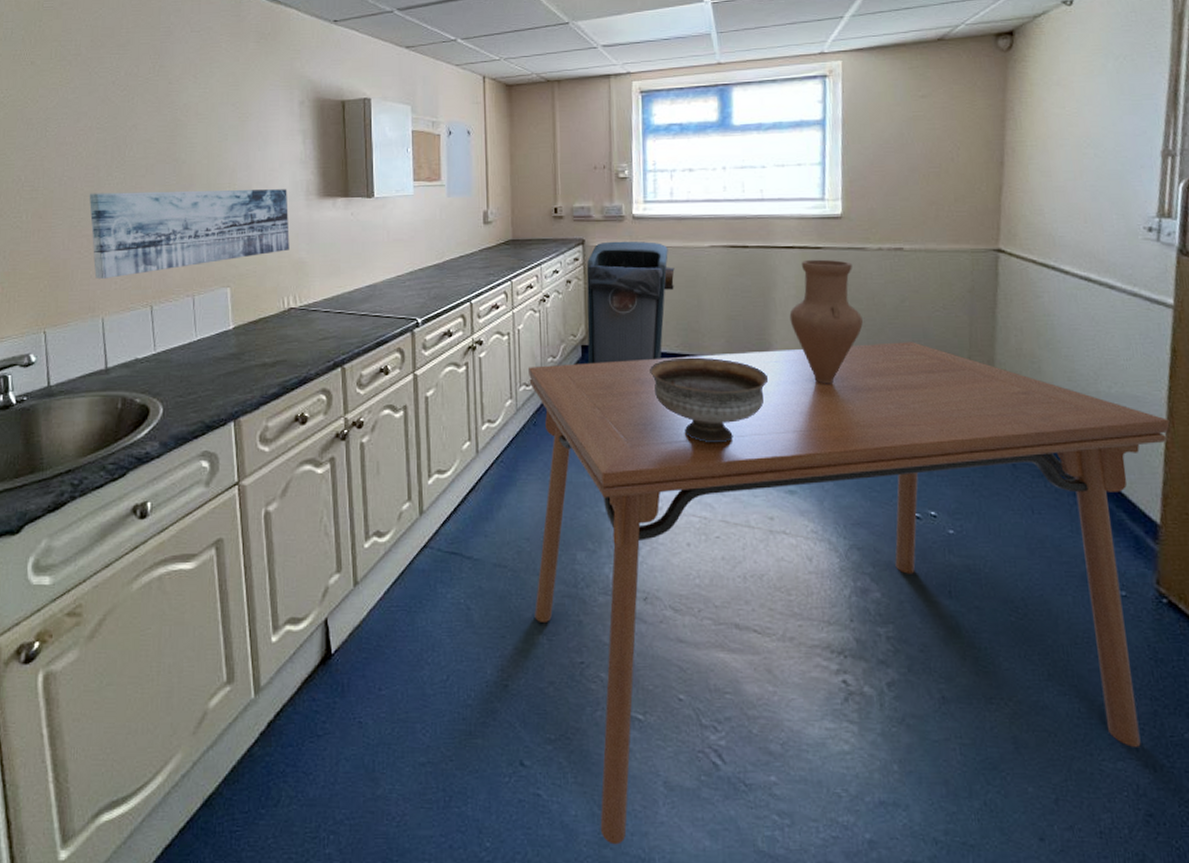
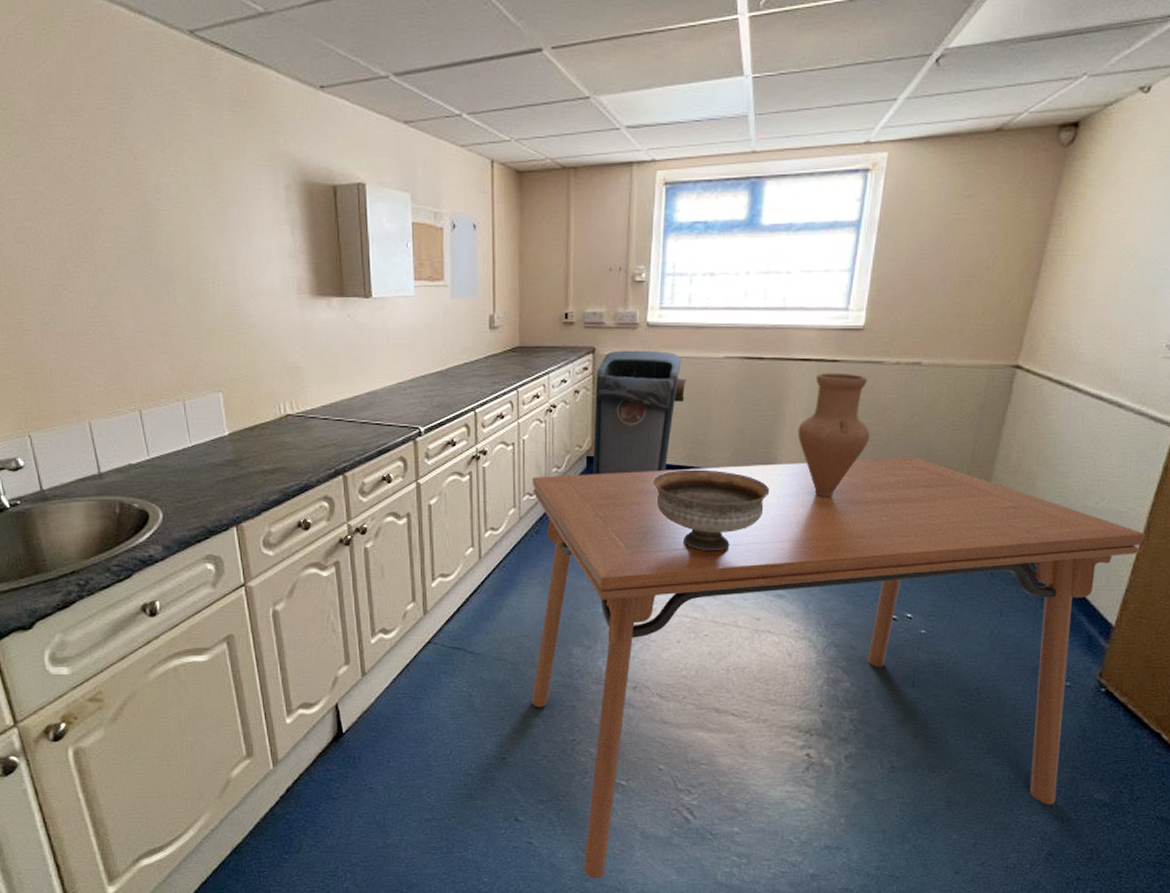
wall art: present [89,189,290,279] -> none [58,285,283,381]

